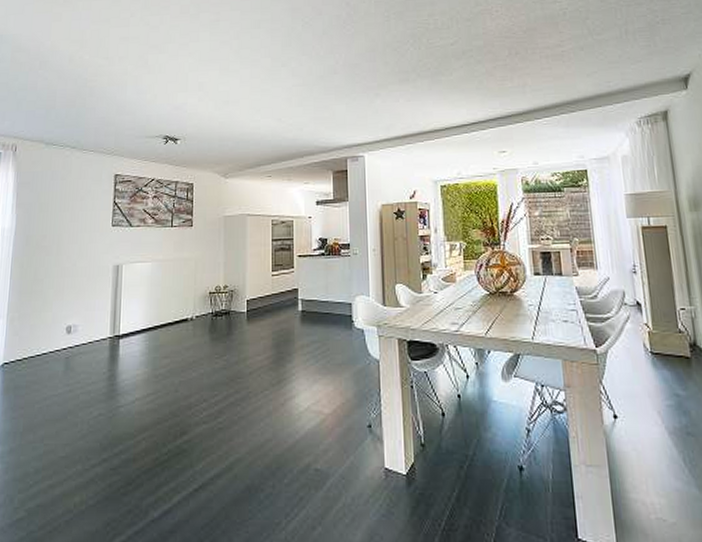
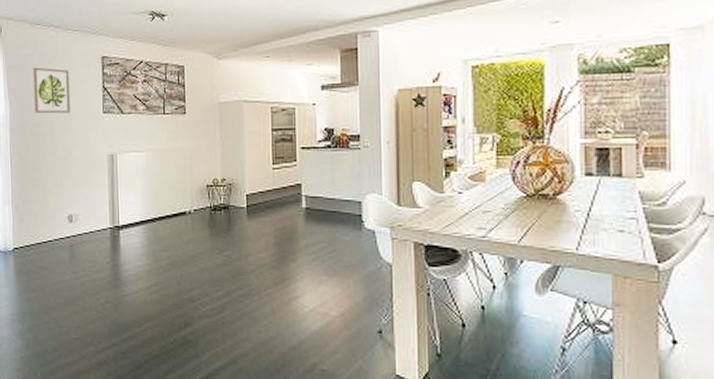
wall art: none [41,183,81,227] -> present [32,67,70,114]

